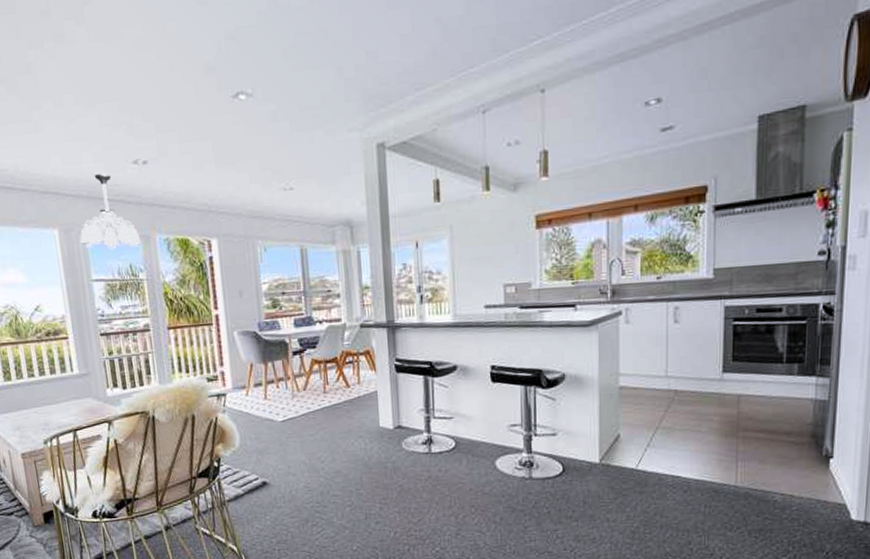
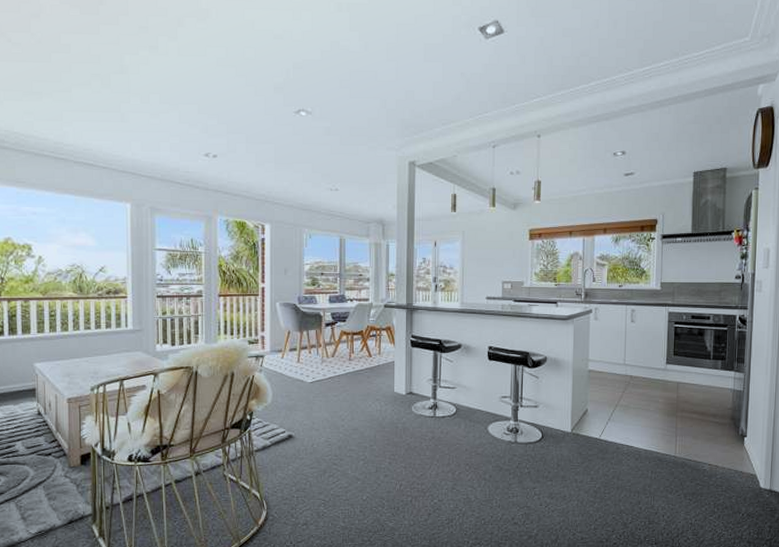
chandelier: present [79,174,142,250] -> none [148,162,204,225]

